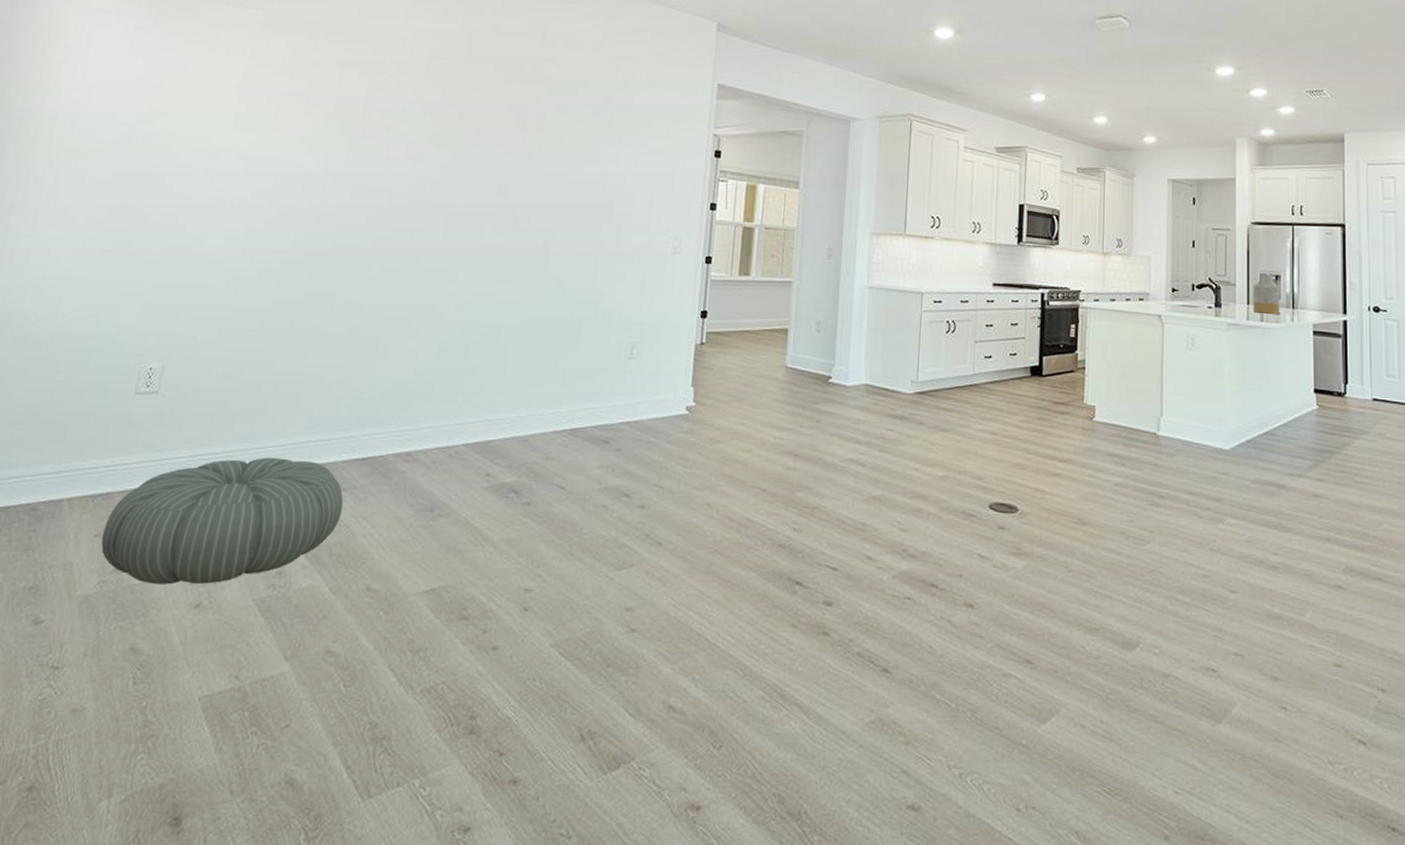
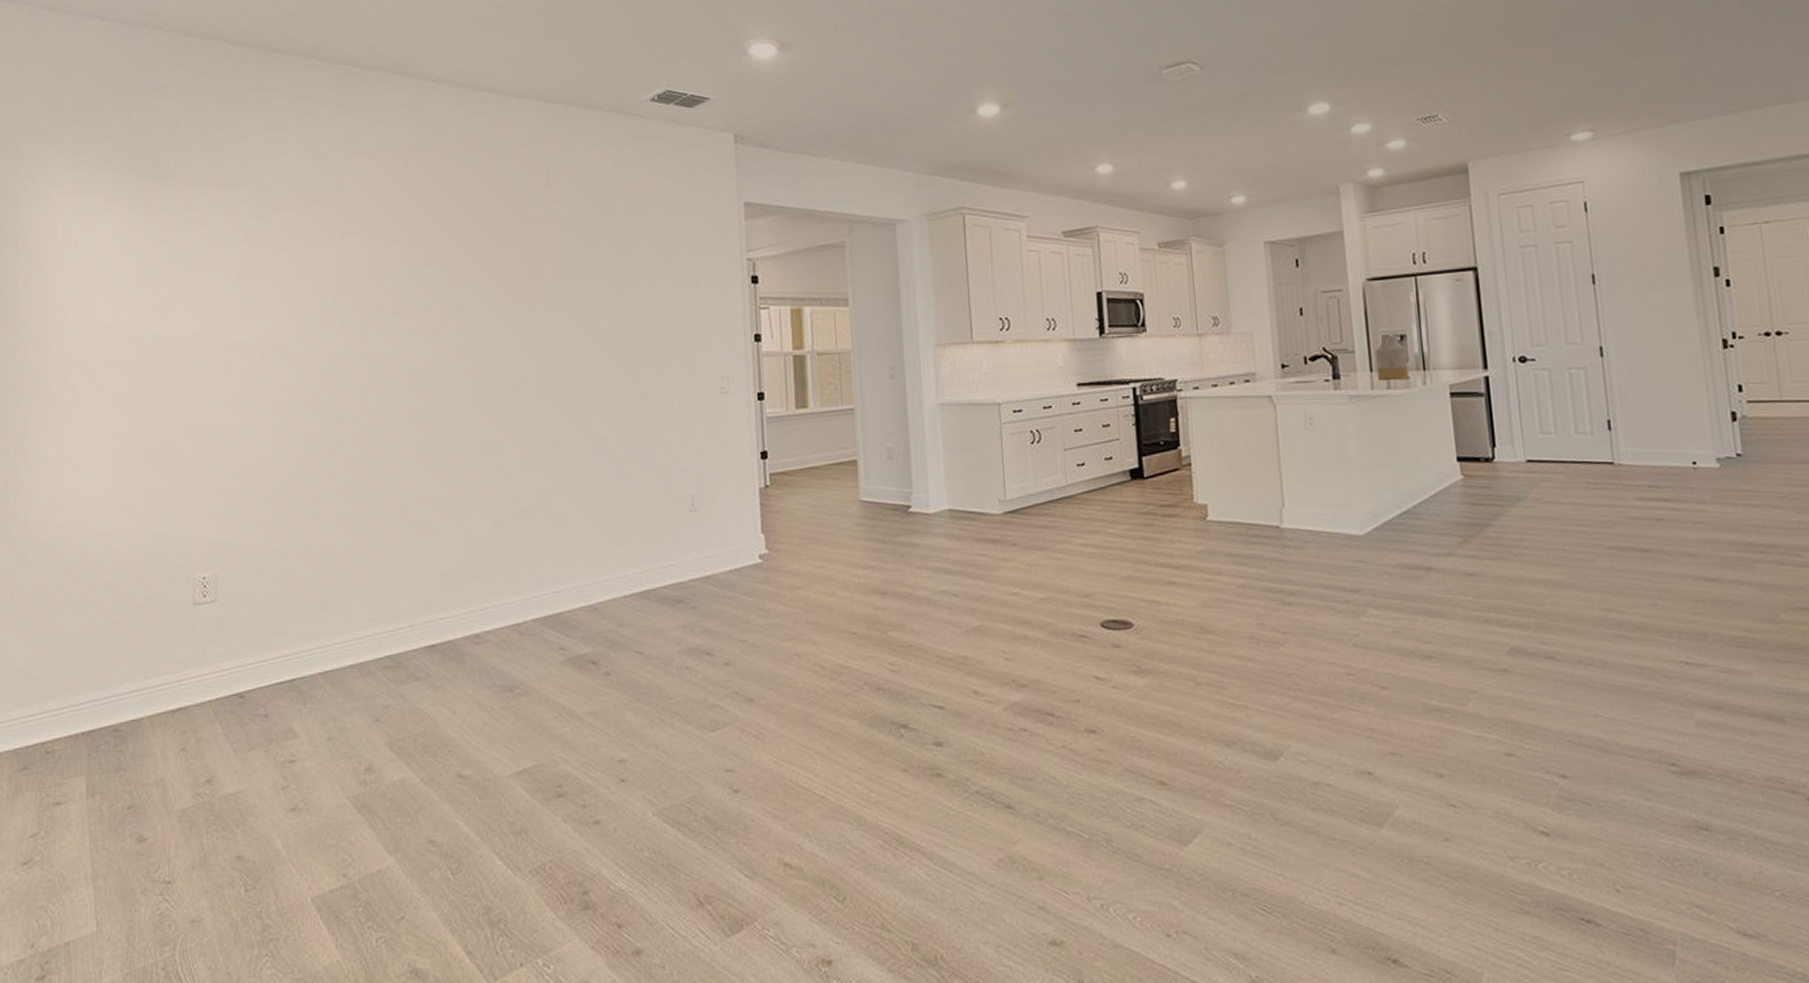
pouf: present [101,457,344,585] -> none [187,653,421,792]

